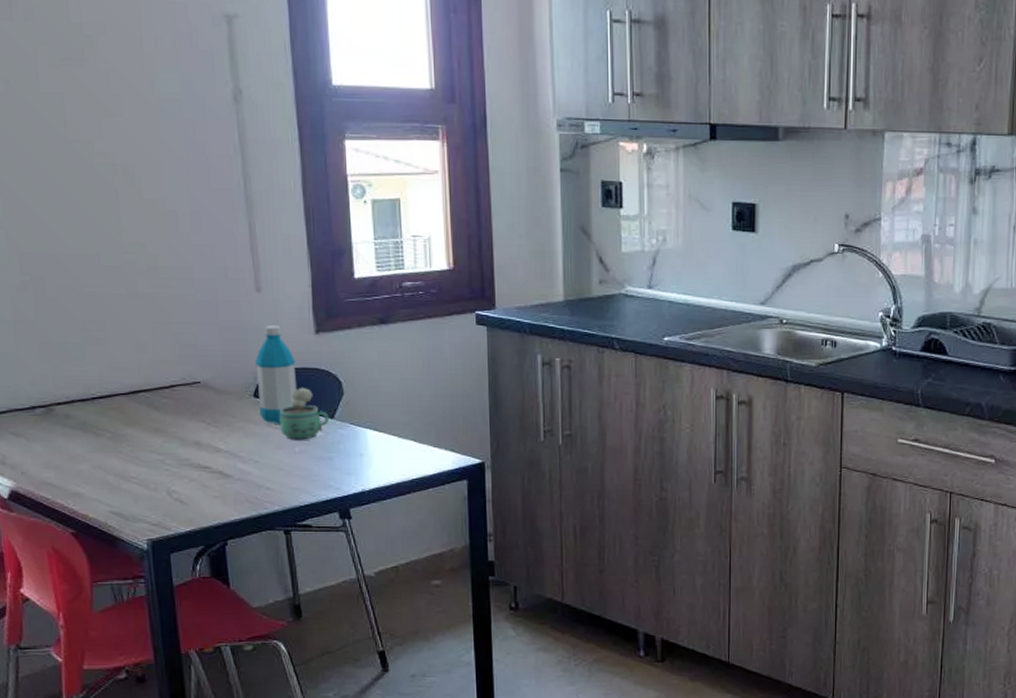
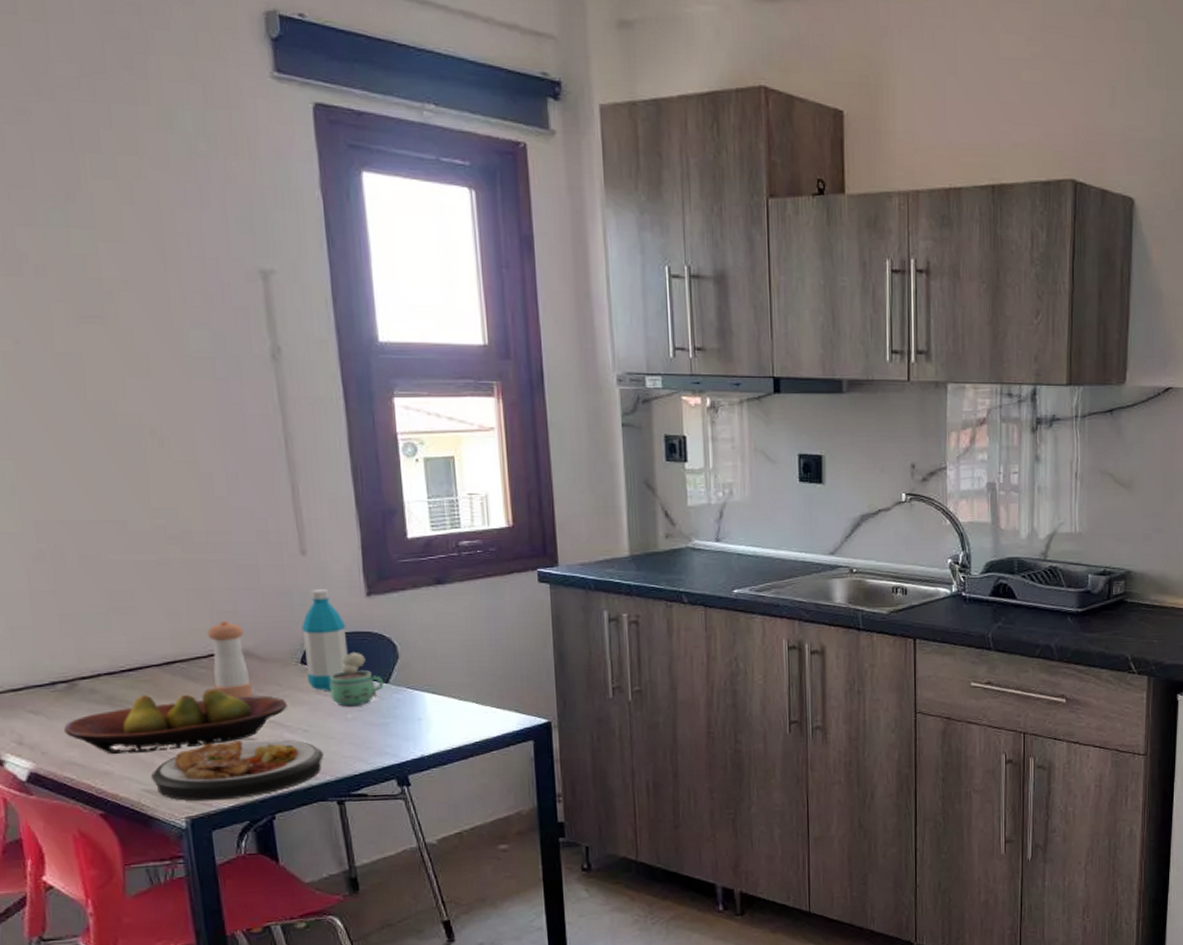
fruit bowl: none [42,418,241,476] -> present [64,689,287,754]
plate: none [116,469,272,525] -> present [150,739,324,802]
pepper shaker: none [170,353,209,428] -> present [207,621,252,698]

